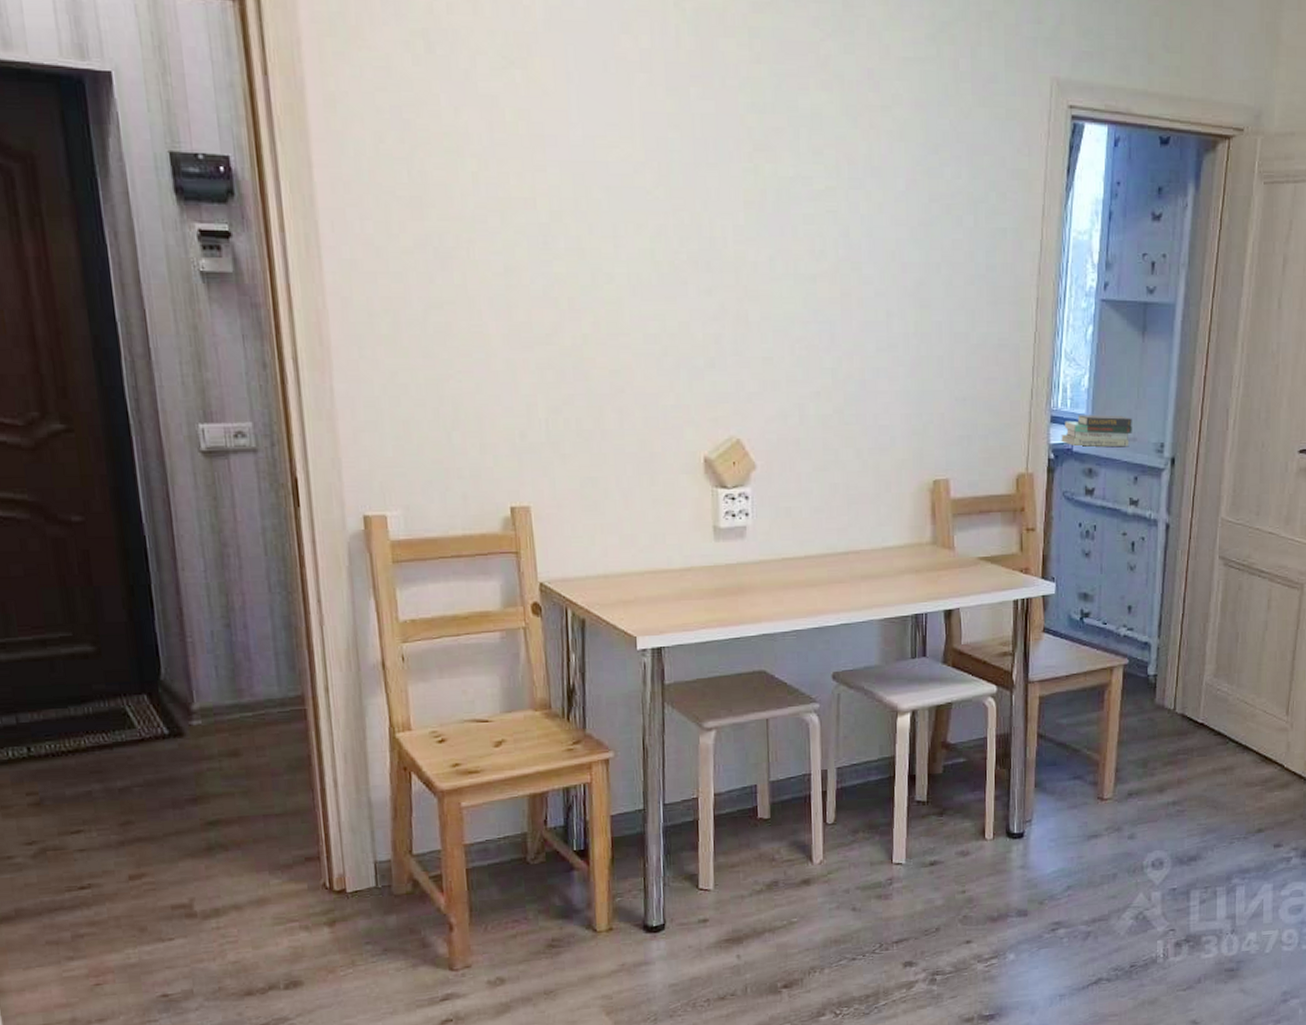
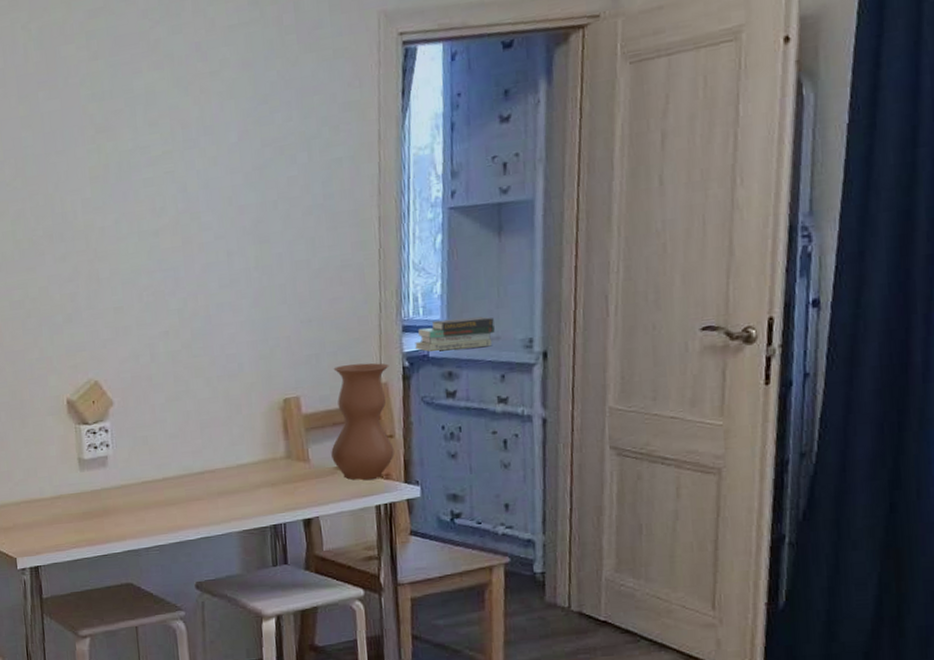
vase: none [976,451,1036,574] -> present [331,362,394,481]

